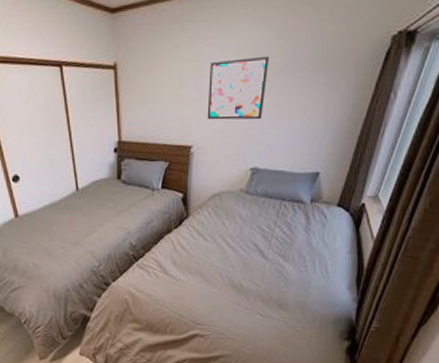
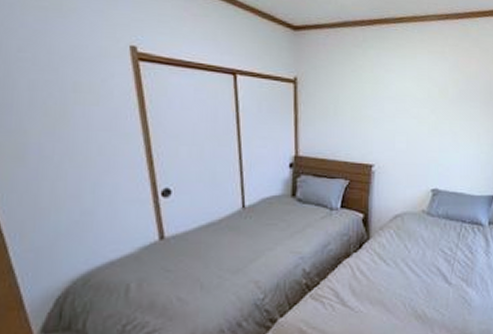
wall art: present [207,56,269,120] -> none [388,85,445,143]

